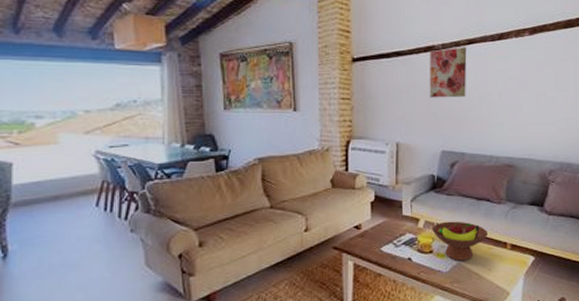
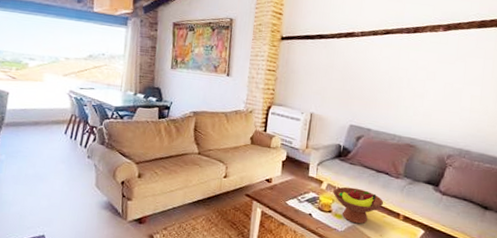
wall art: present [429,47,467,98] -> none [344,35,384,80]

